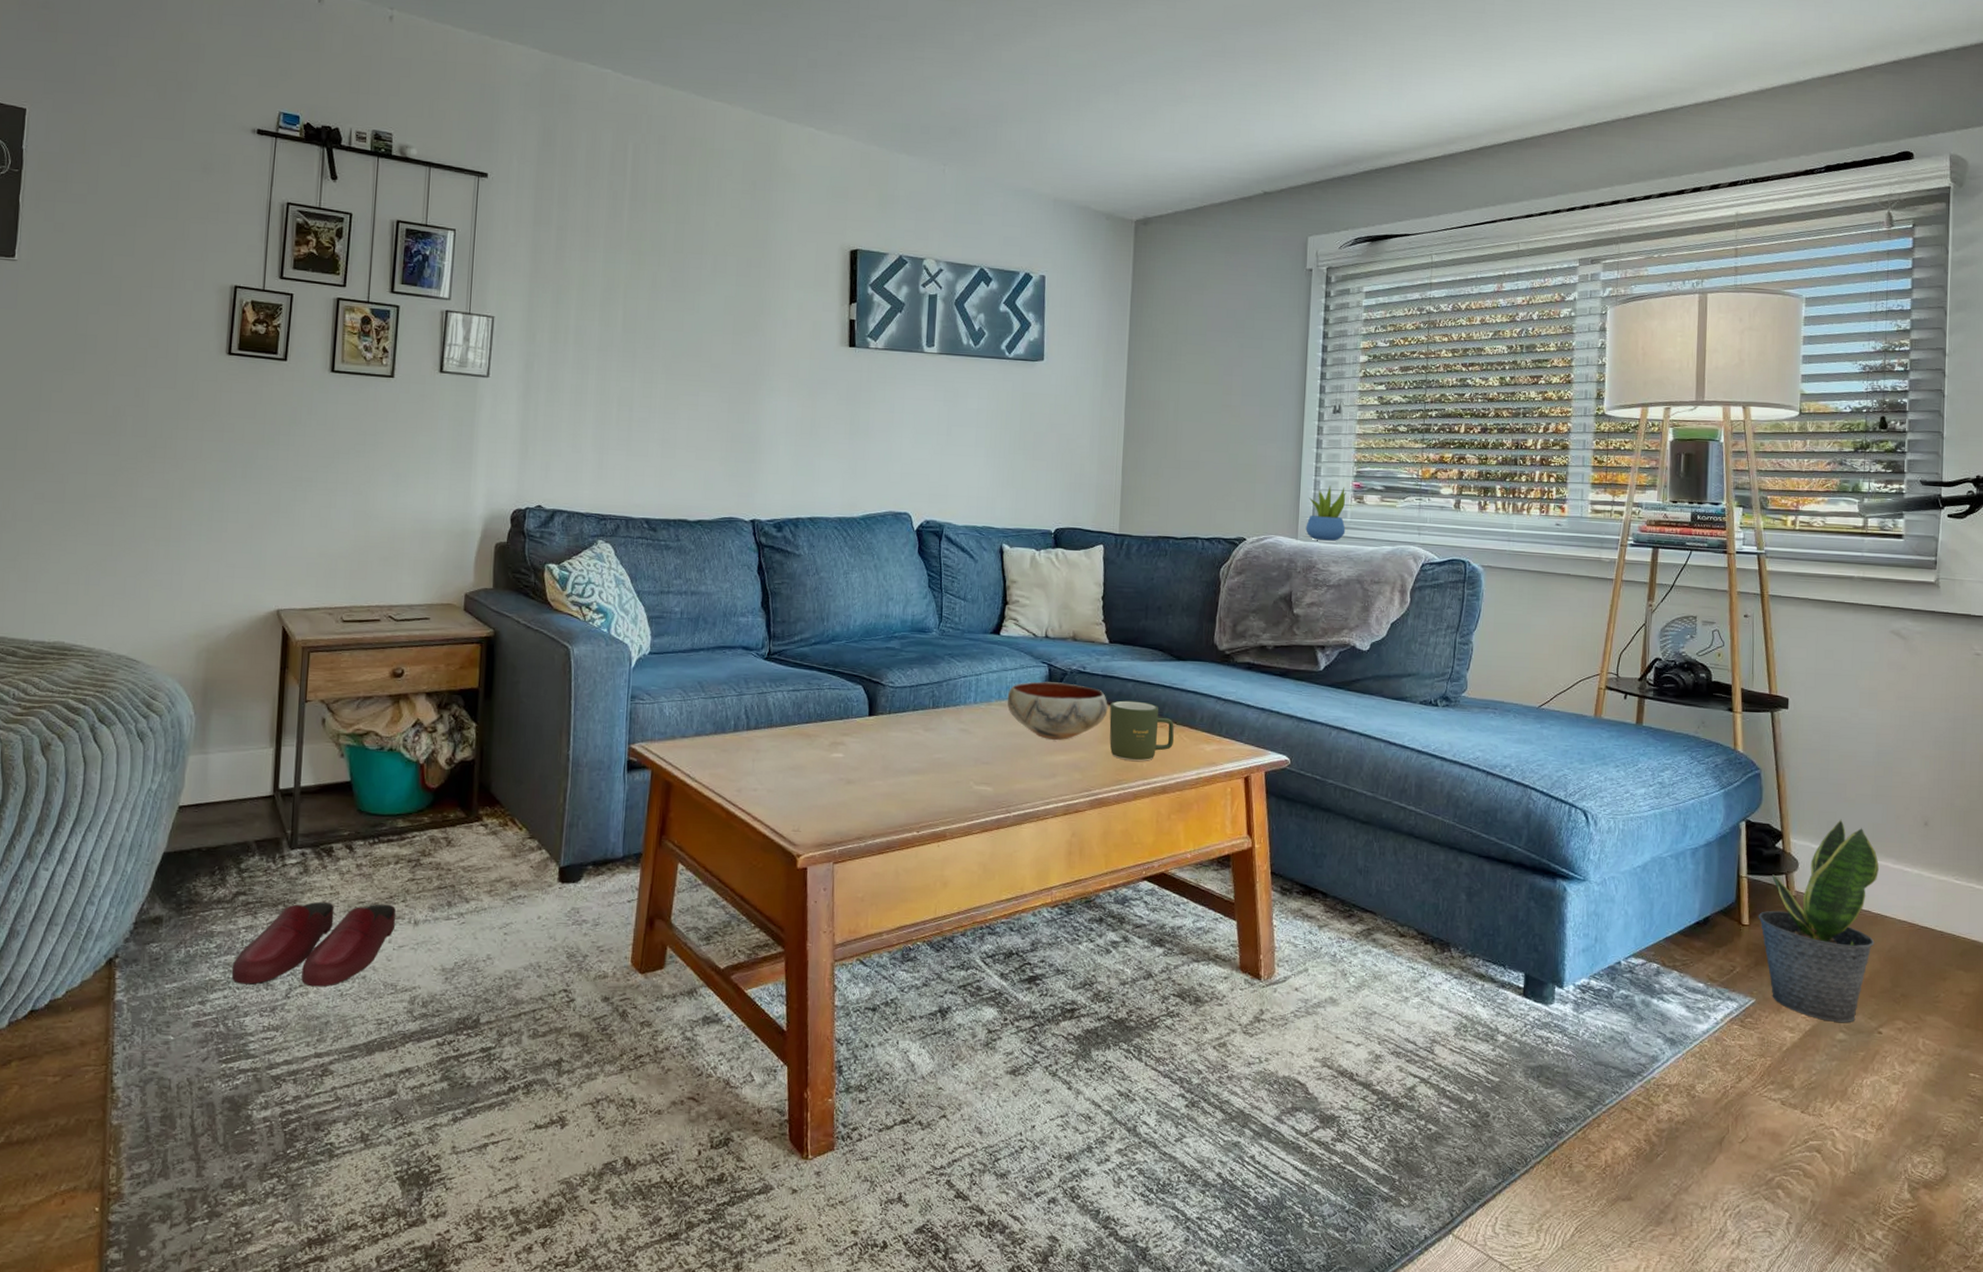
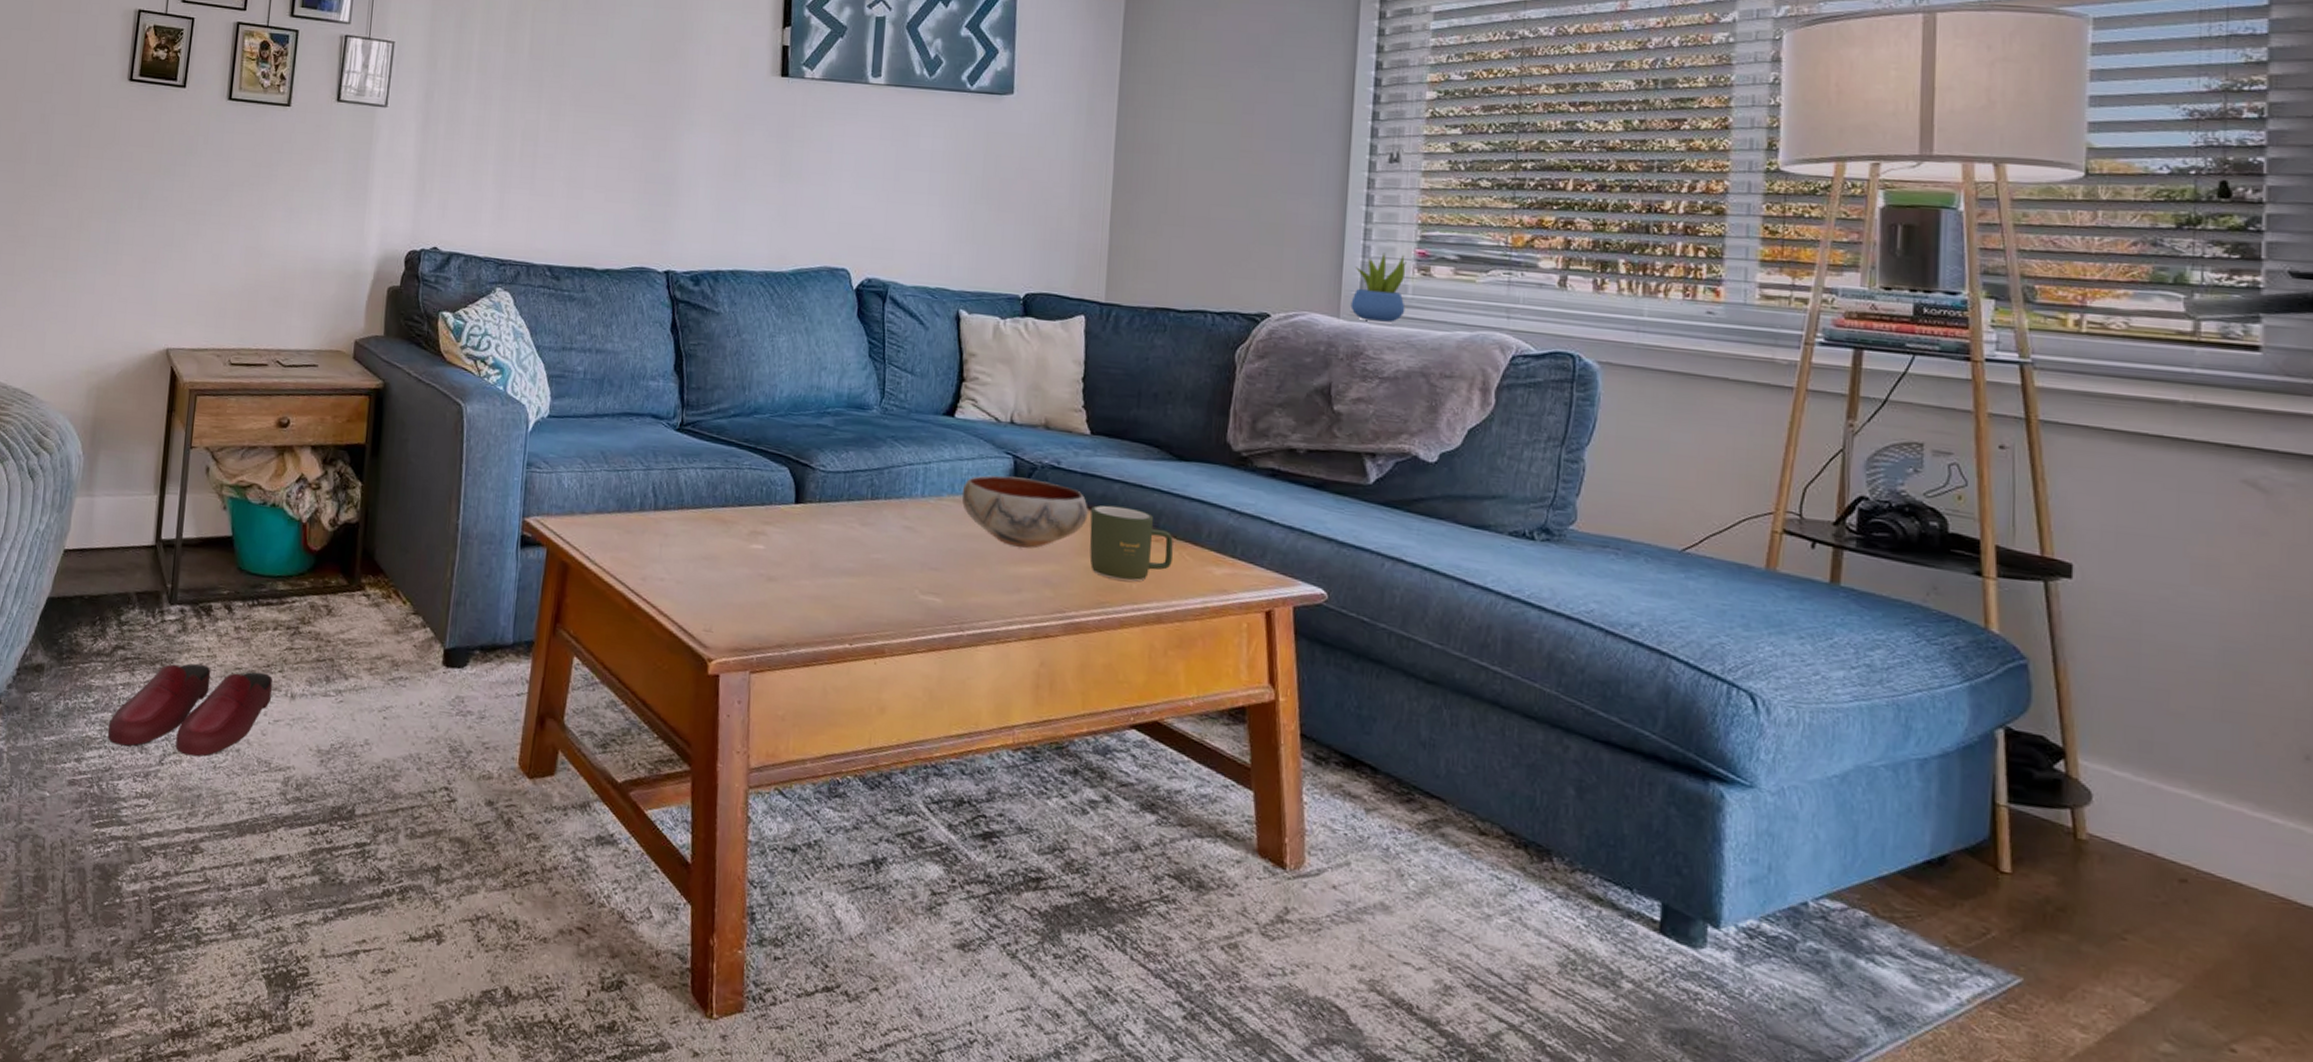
potted plant: present [1758,819,1879,1023] -> none [2026,738,2227,1030]

